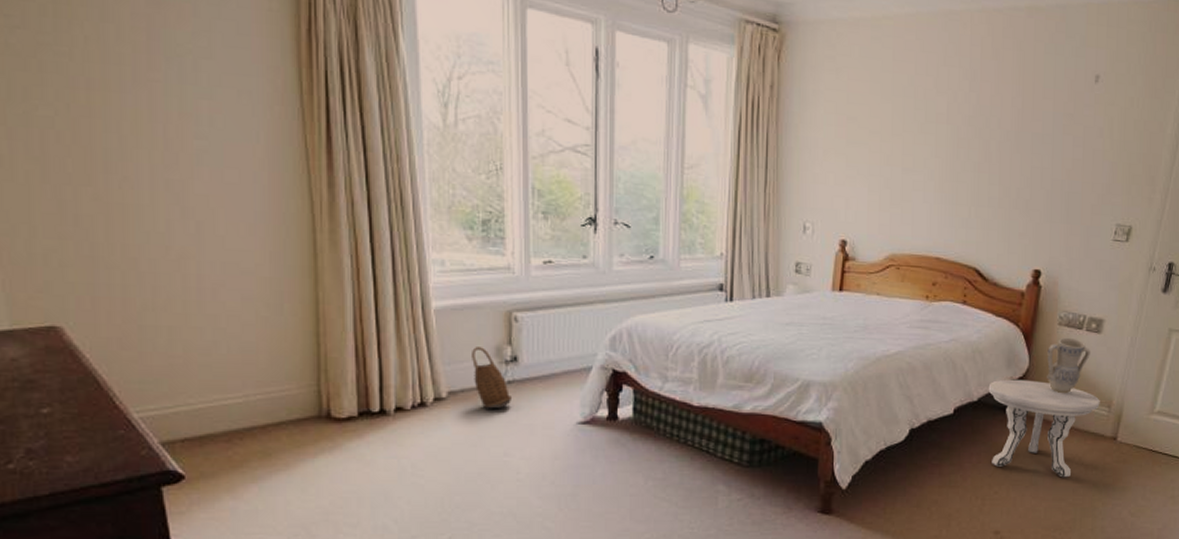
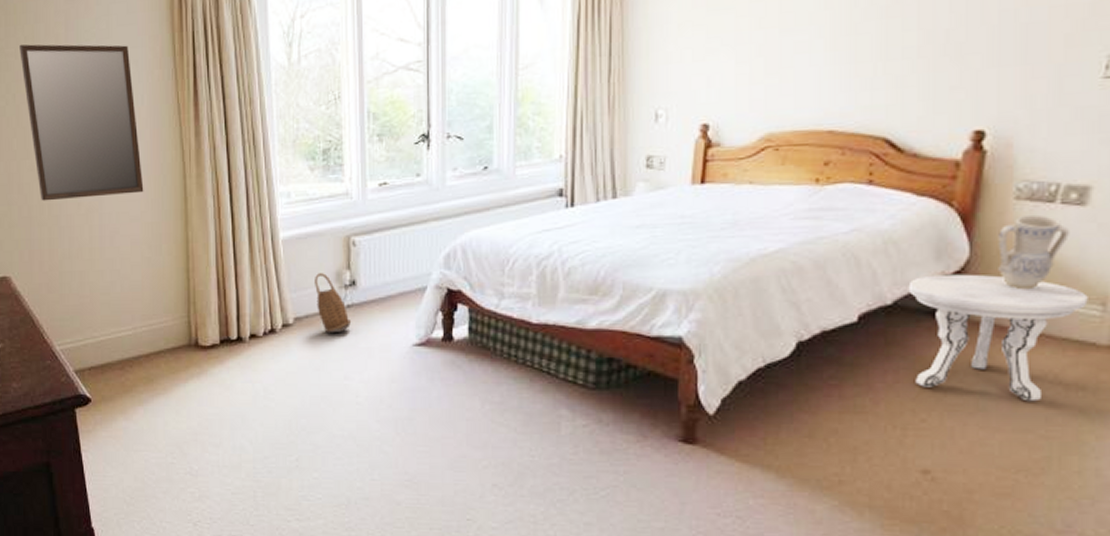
home mirror: none [76,43,260,243] -> present [19,44,144,201]

